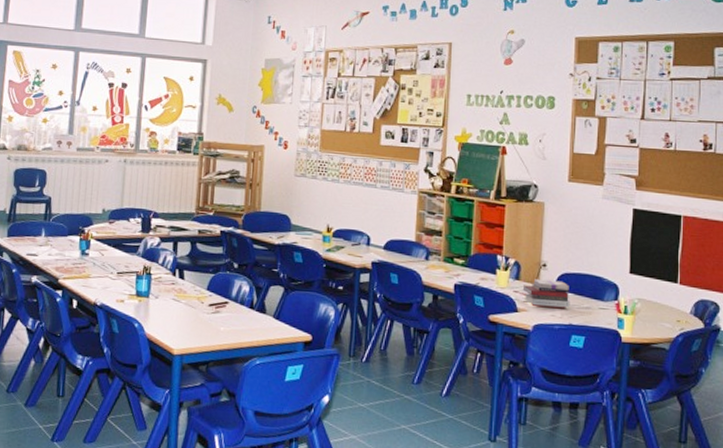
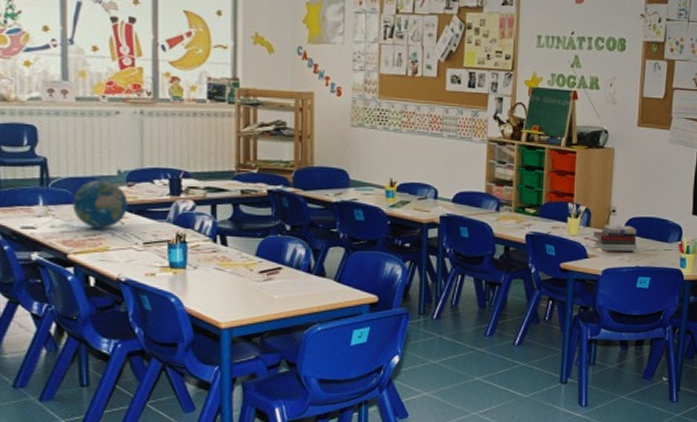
globe: none [66,216,109,259] -> present [72,179,128,229]

